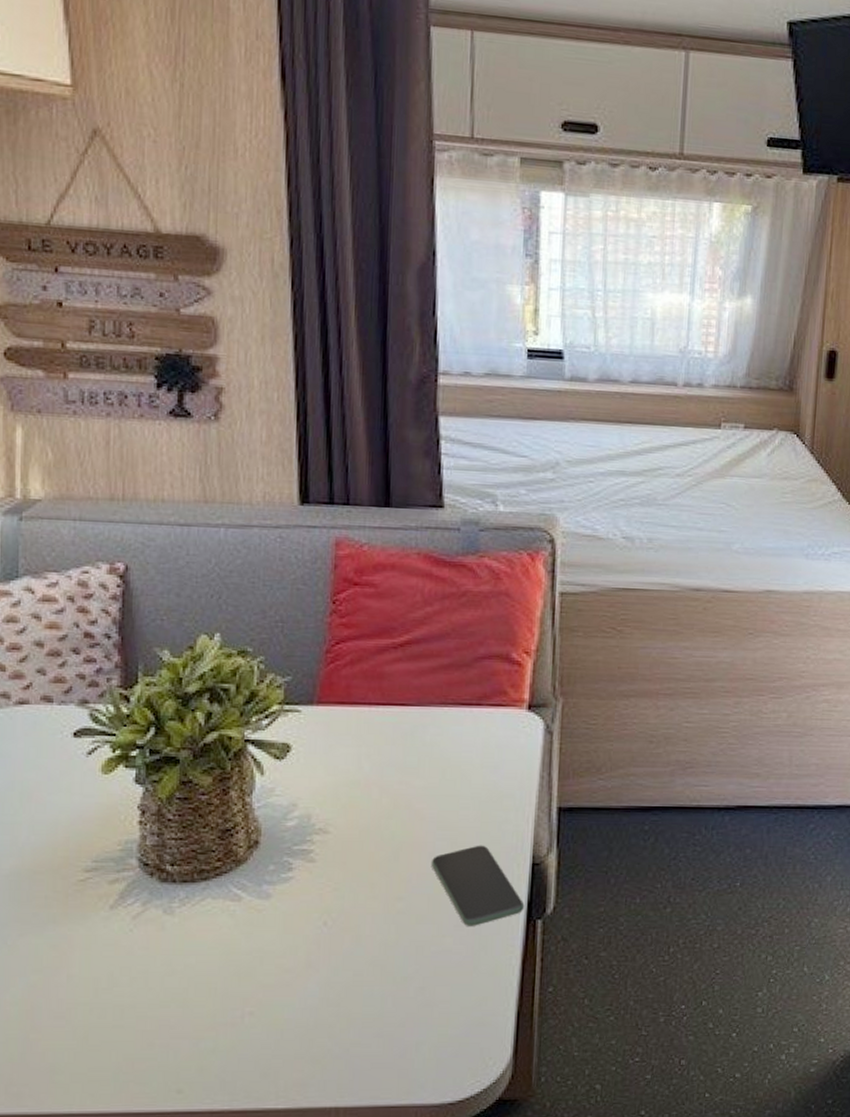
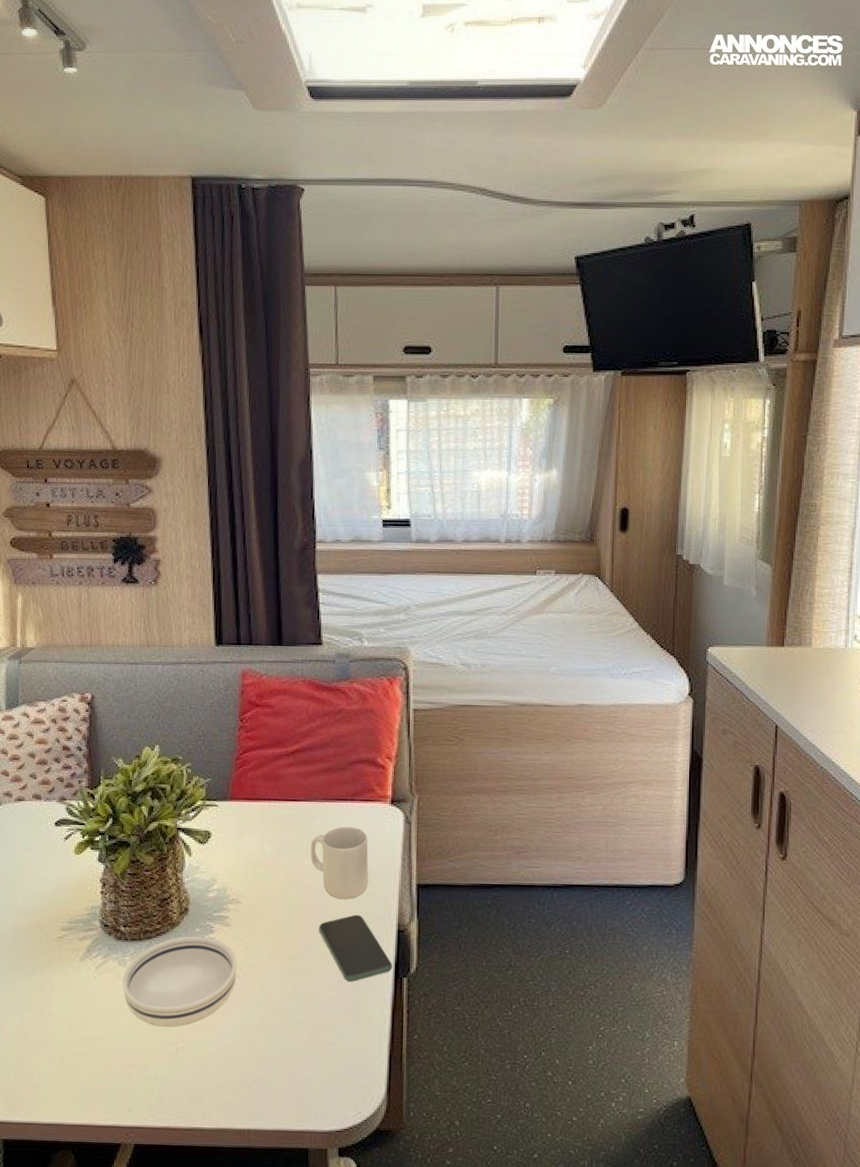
bowl: none [168,875,324,989] -> present [122,936,237,1027]
cup: none [422,737,498,826] -> present [310,826,369,899]

